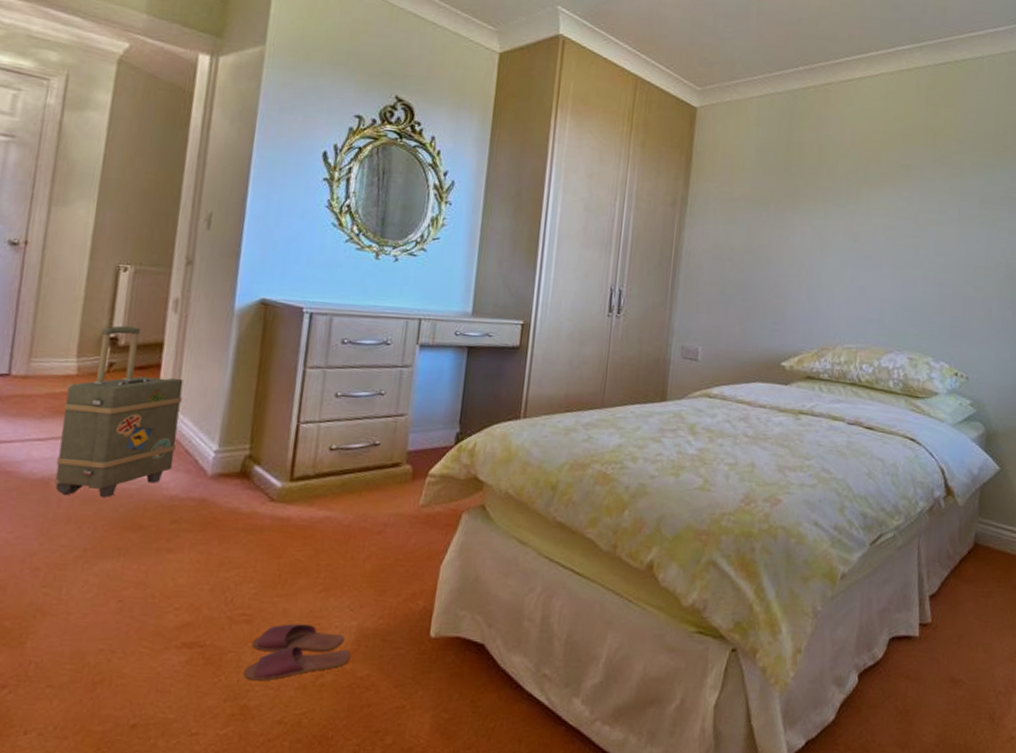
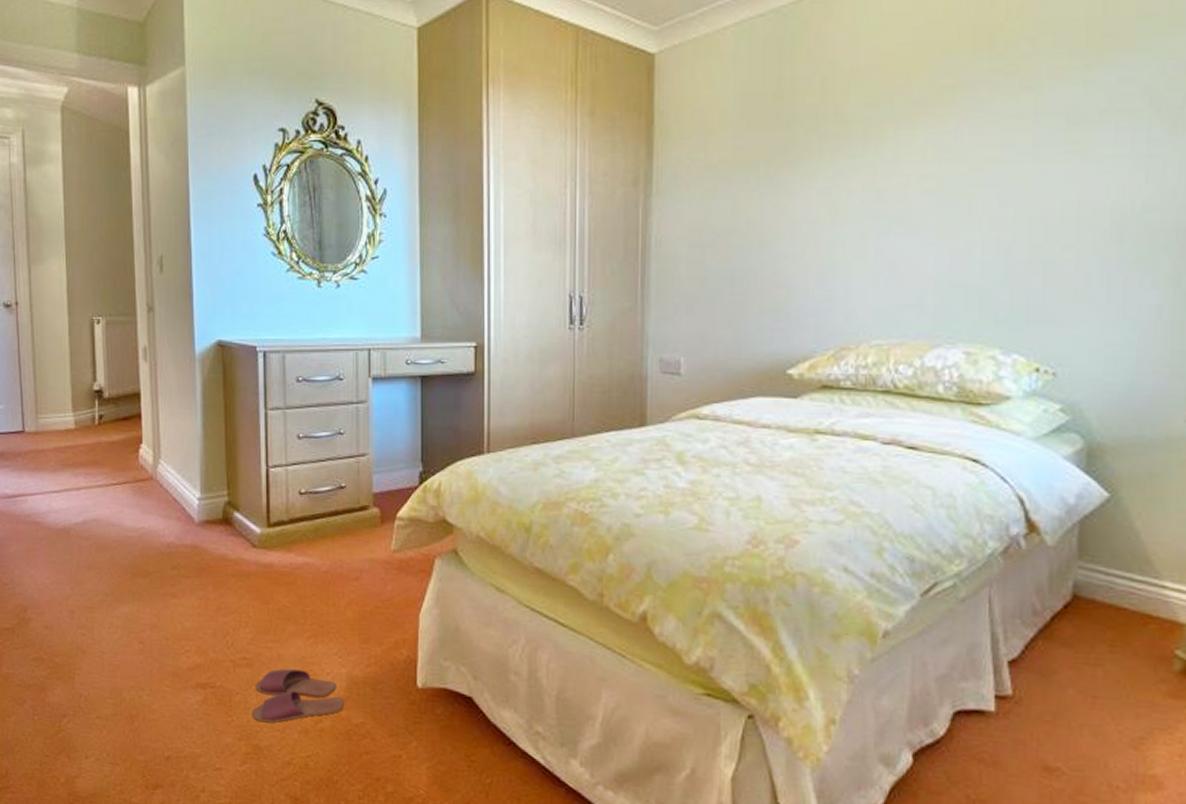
suitcase: present [54,325,184,497] -> none [69,378,165,545]

